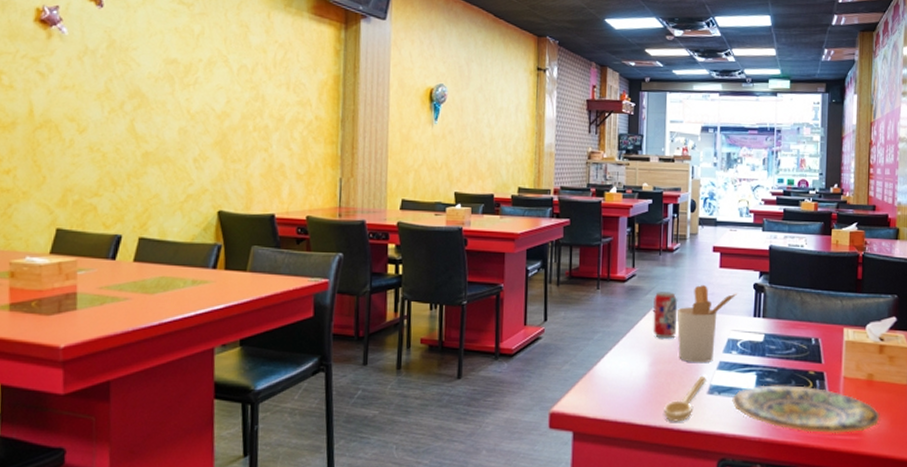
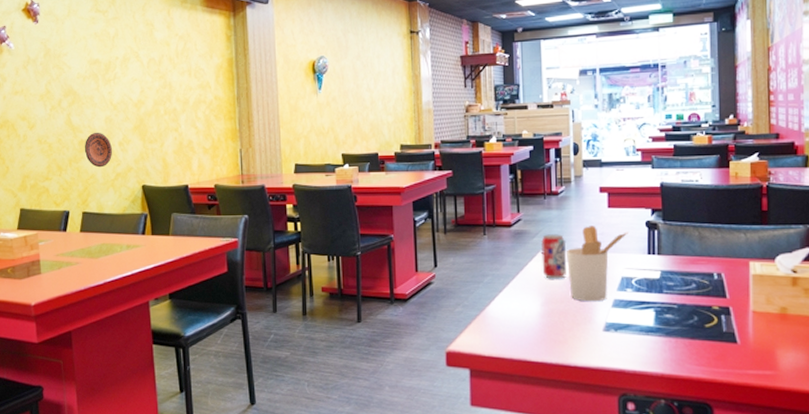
decorative plate: none [149,144,184,187] -> present [85,132,112,168]
spoon: present [664,375,706,422] -> none [559,314,601,359]
plate: present [732,385,880,433] -> none [630,321,797,368]

